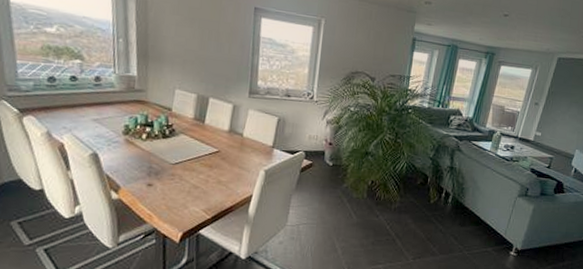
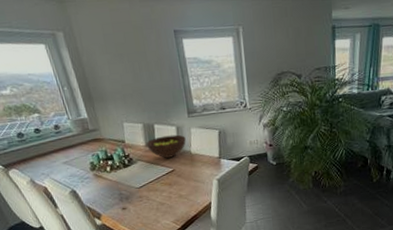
fruit bowl: none [195,111,241,137] -> present [146,134,186,158]

